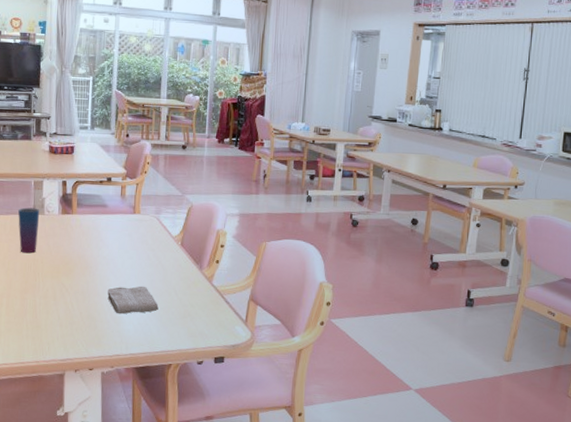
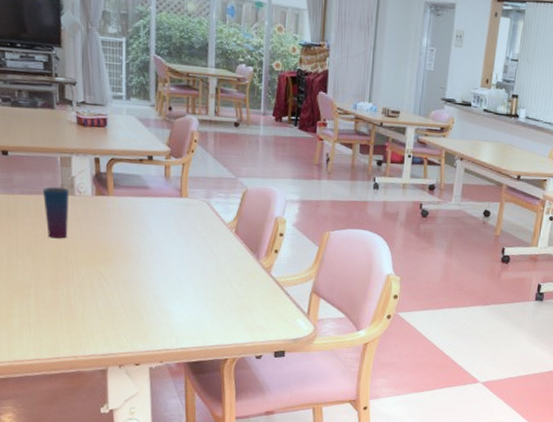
washcloth: present [107,286,159,314] -> none [153,276,212,307]

